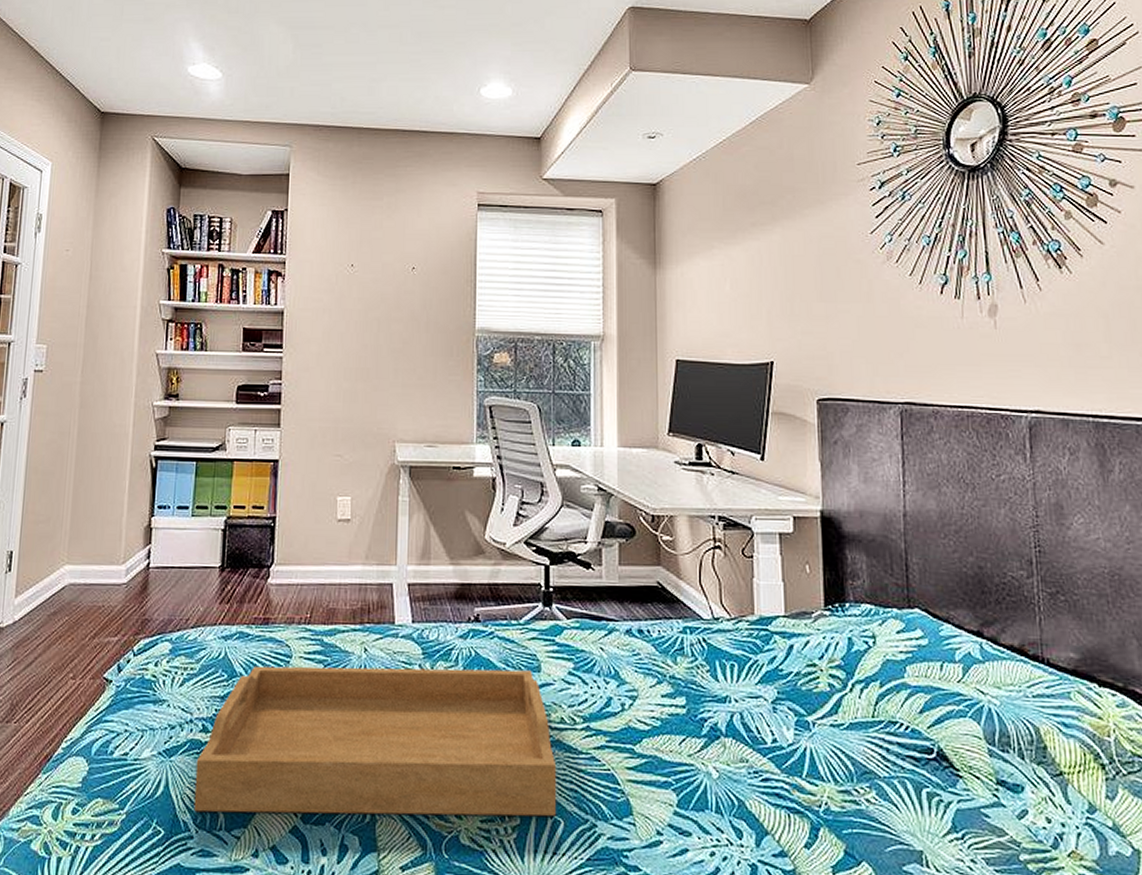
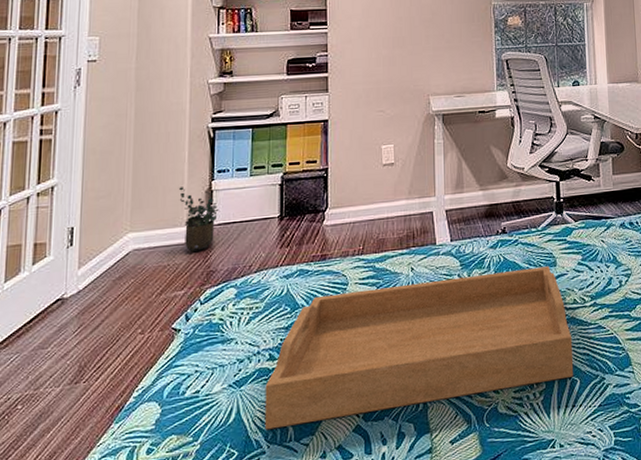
potted plant: none [117,520,158,595] -> present [179,187,219,252]

